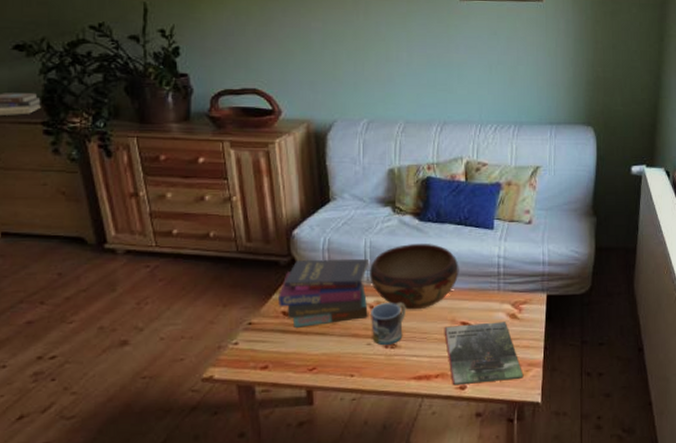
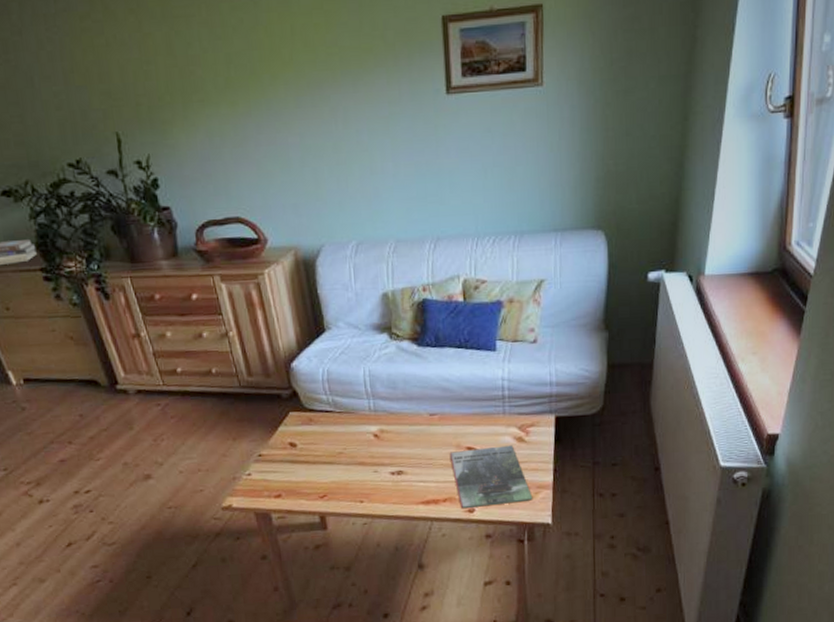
books: present [278,258,368,328] -> none [284,387,373,458]
decorative bowl: present [370,244,459,310] -> none [370,369,462,437]
mug: present [371,302,406,346] -> none [375,430,410,473]

